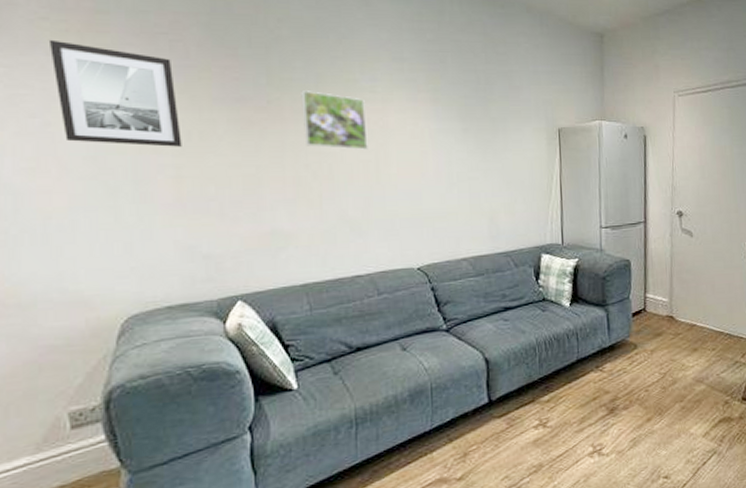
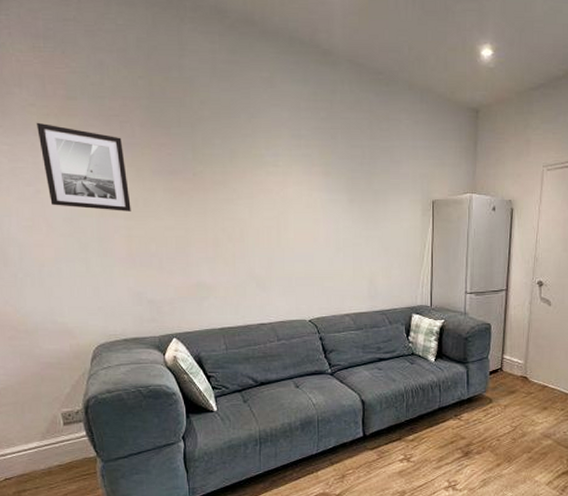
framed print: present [301,91,368,150] -> none [219,165,271,217]

